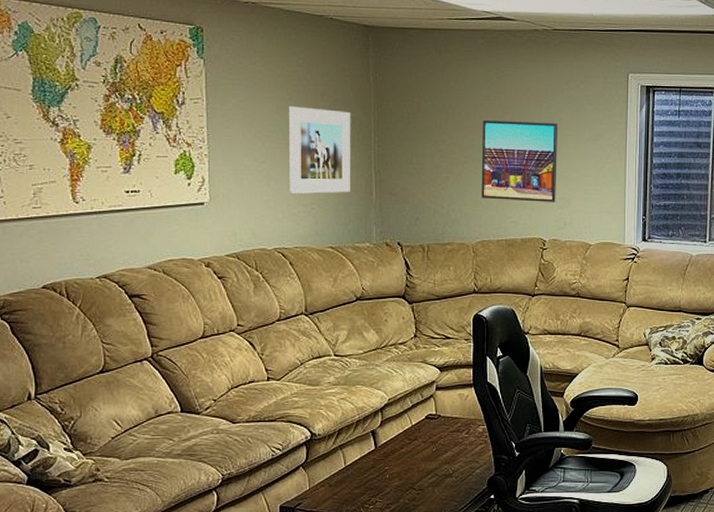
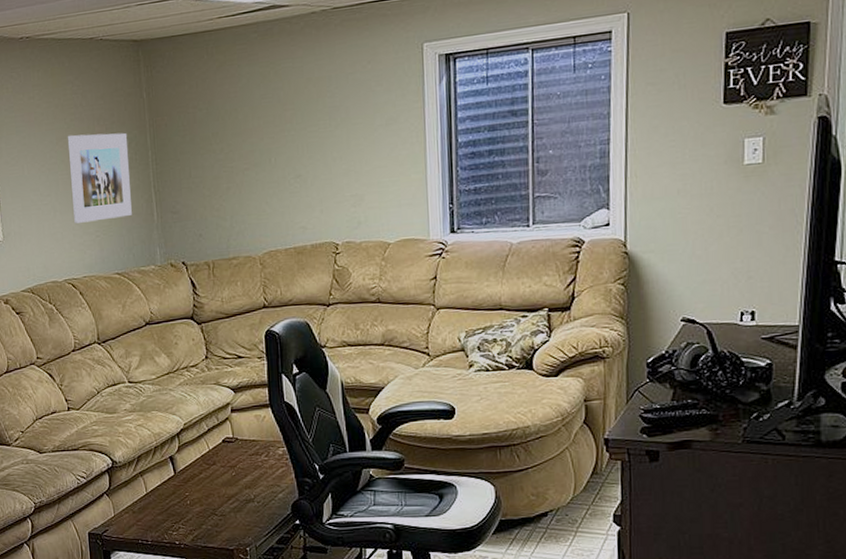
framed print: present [481,120,557,202] -> none [261,112,347,206]

